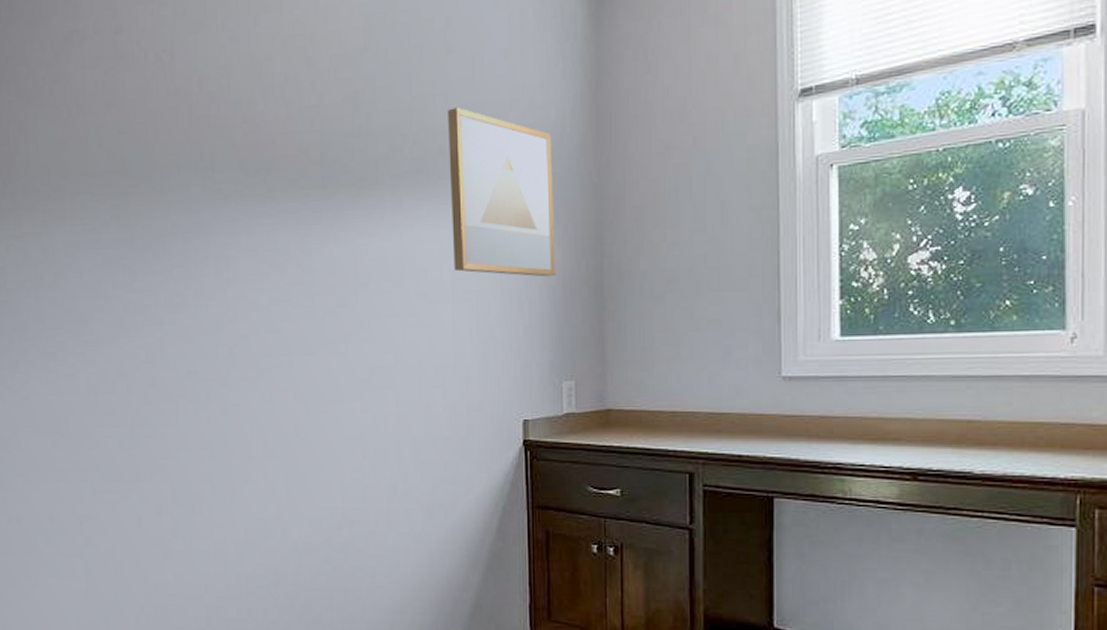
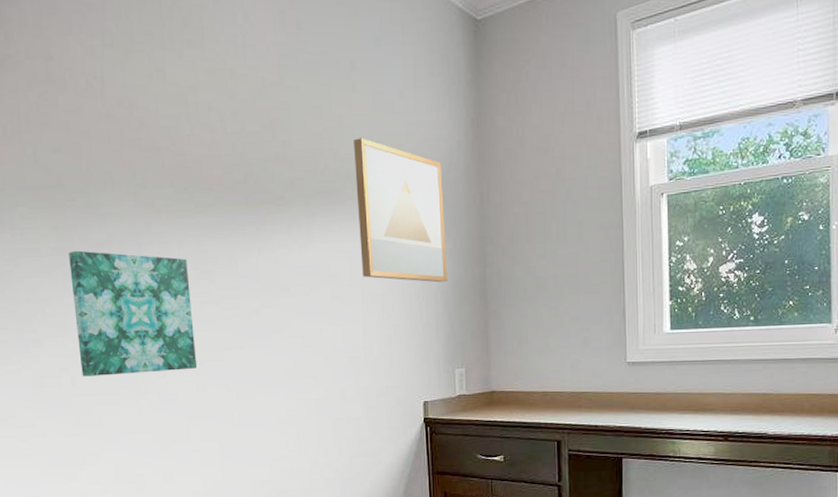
wall art: none [130,242,264,383] -> present [69,250,198,377]

